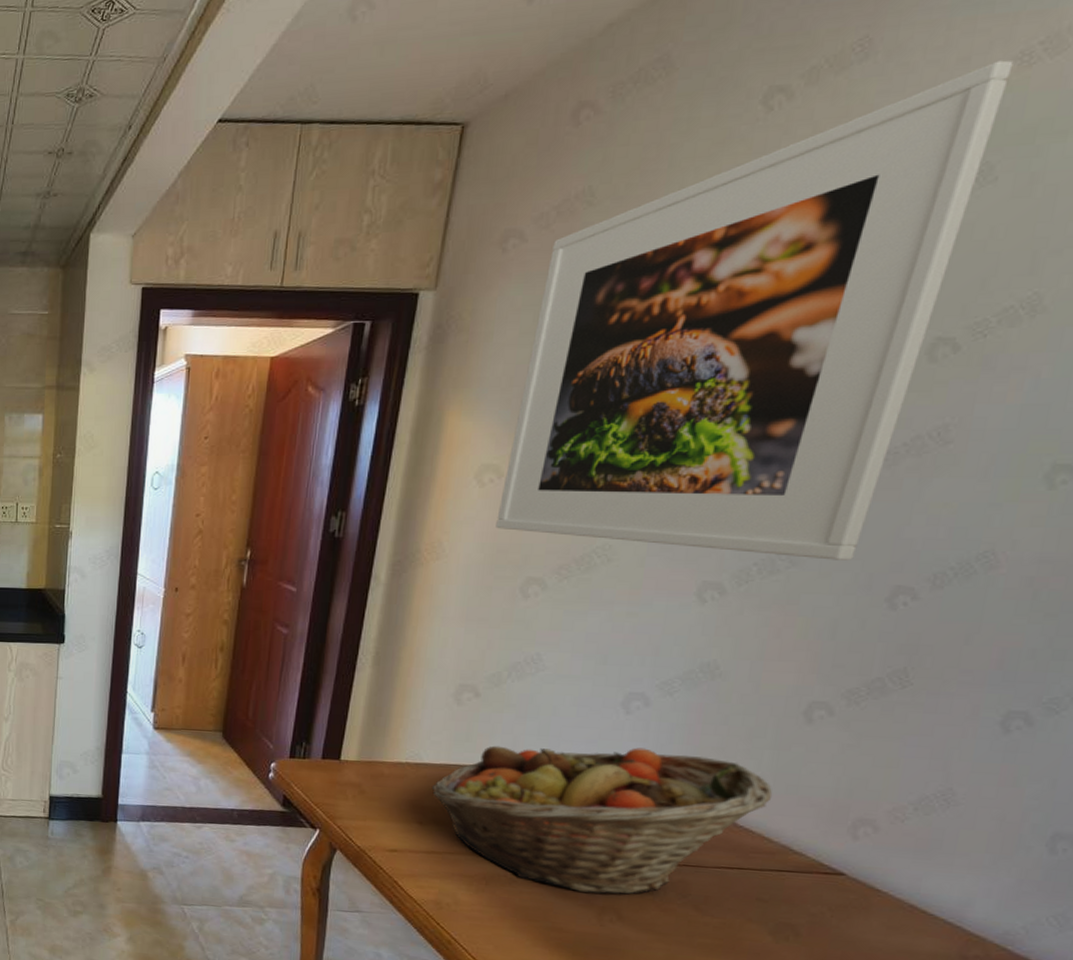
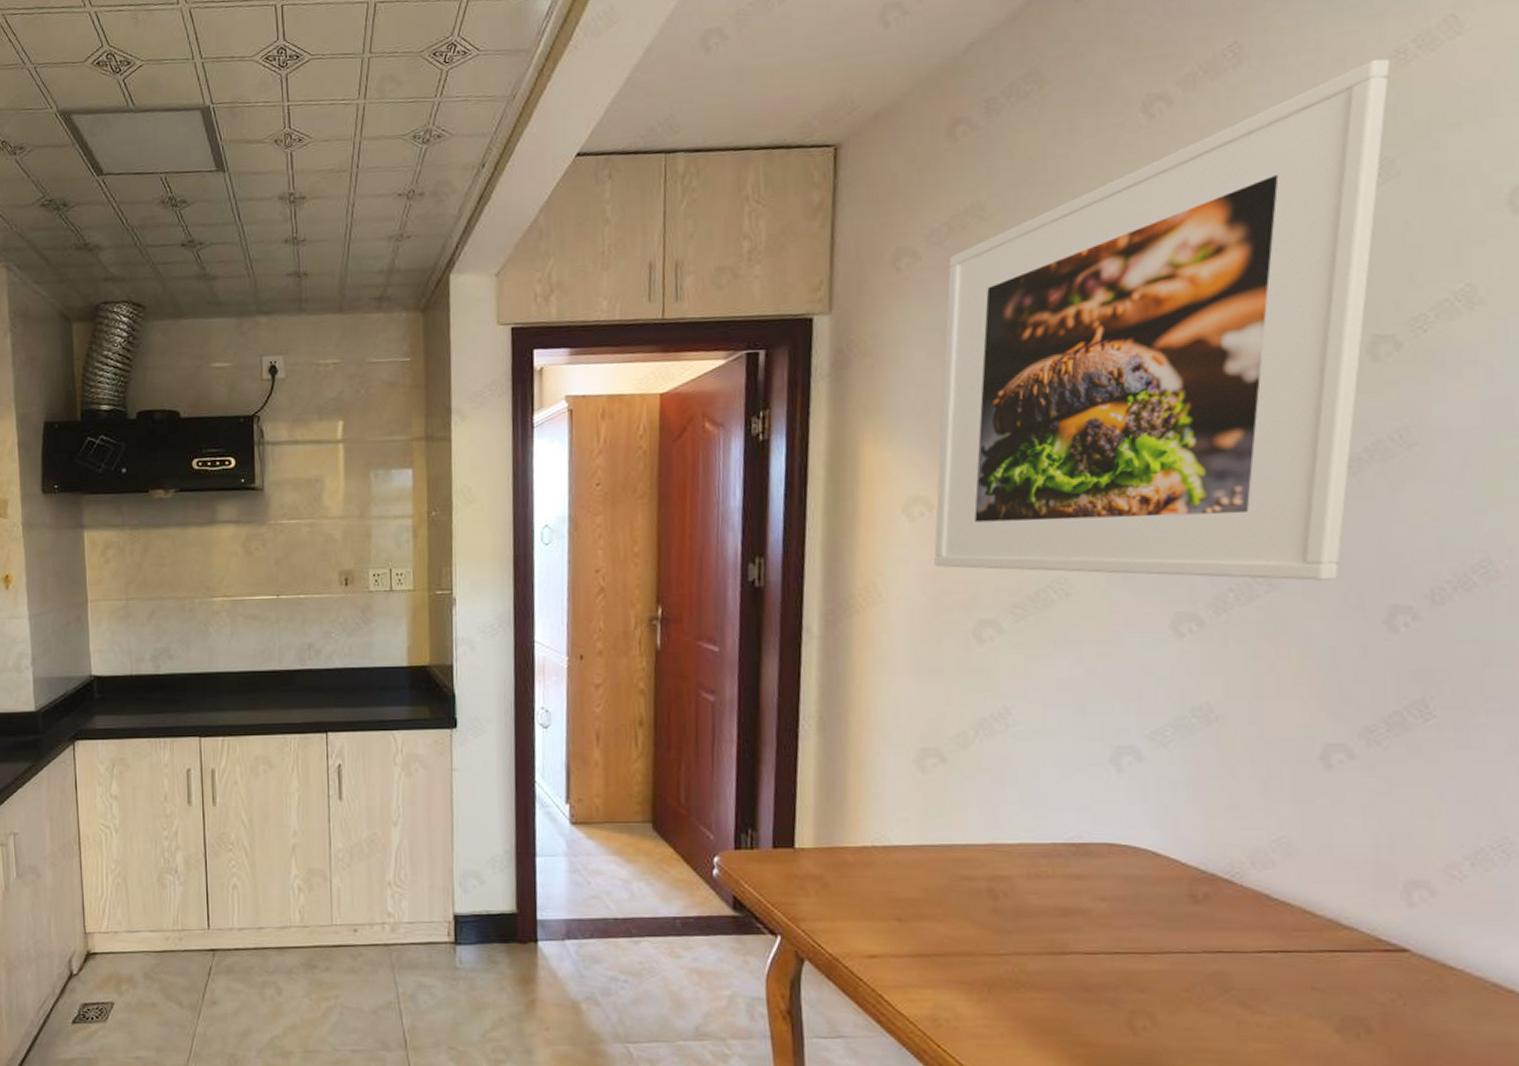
fruit basket: present [431,745,773,895] -> none [906,811,1305,994]

